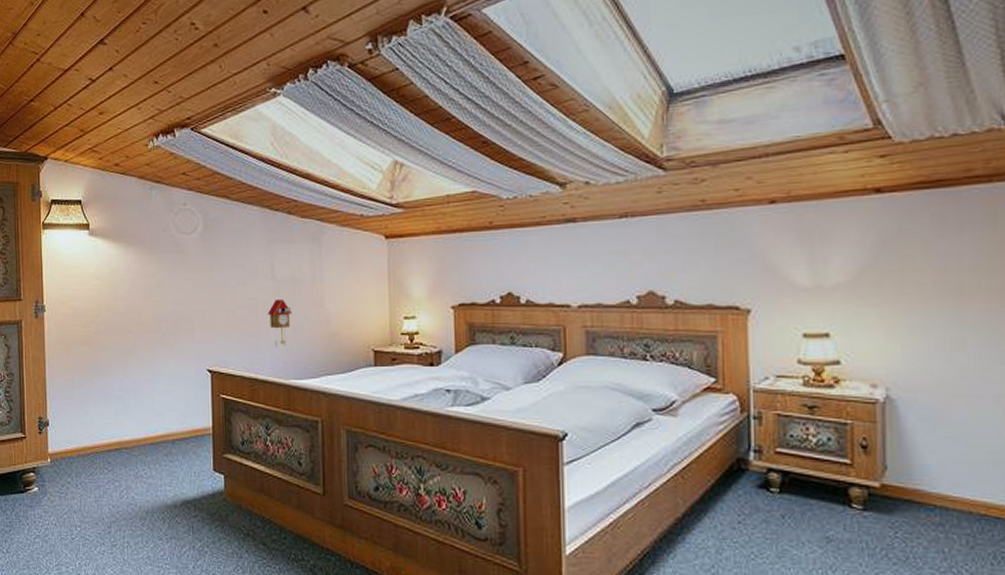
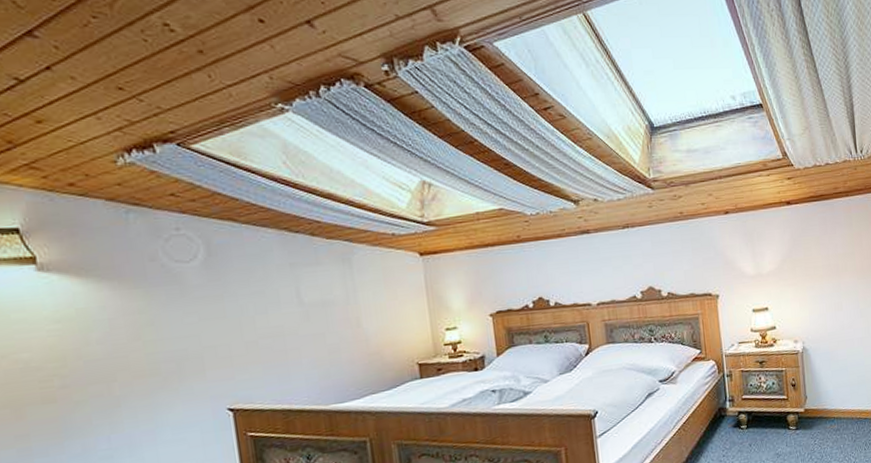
cuckoo clock: present [267,298,292,347] -> none [296,323,326,373]

